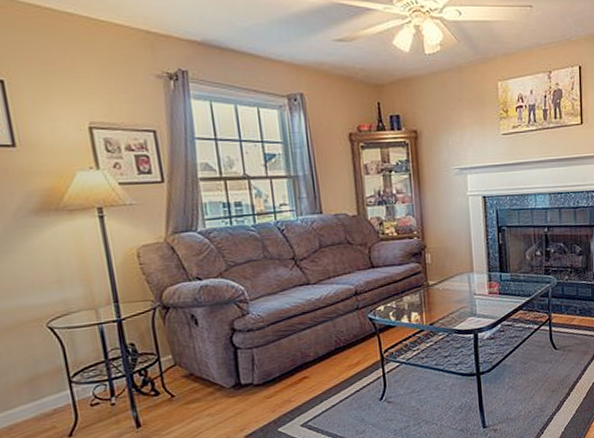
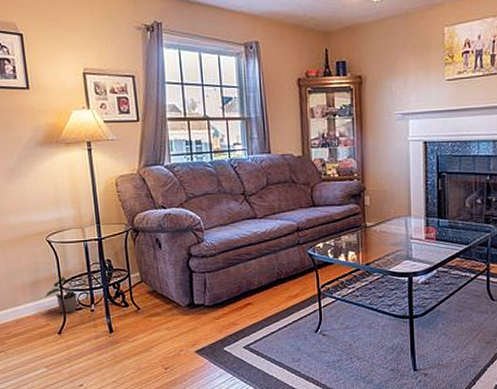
potted plant: none [47,367,109,412] -> present [44,277,90,314]

